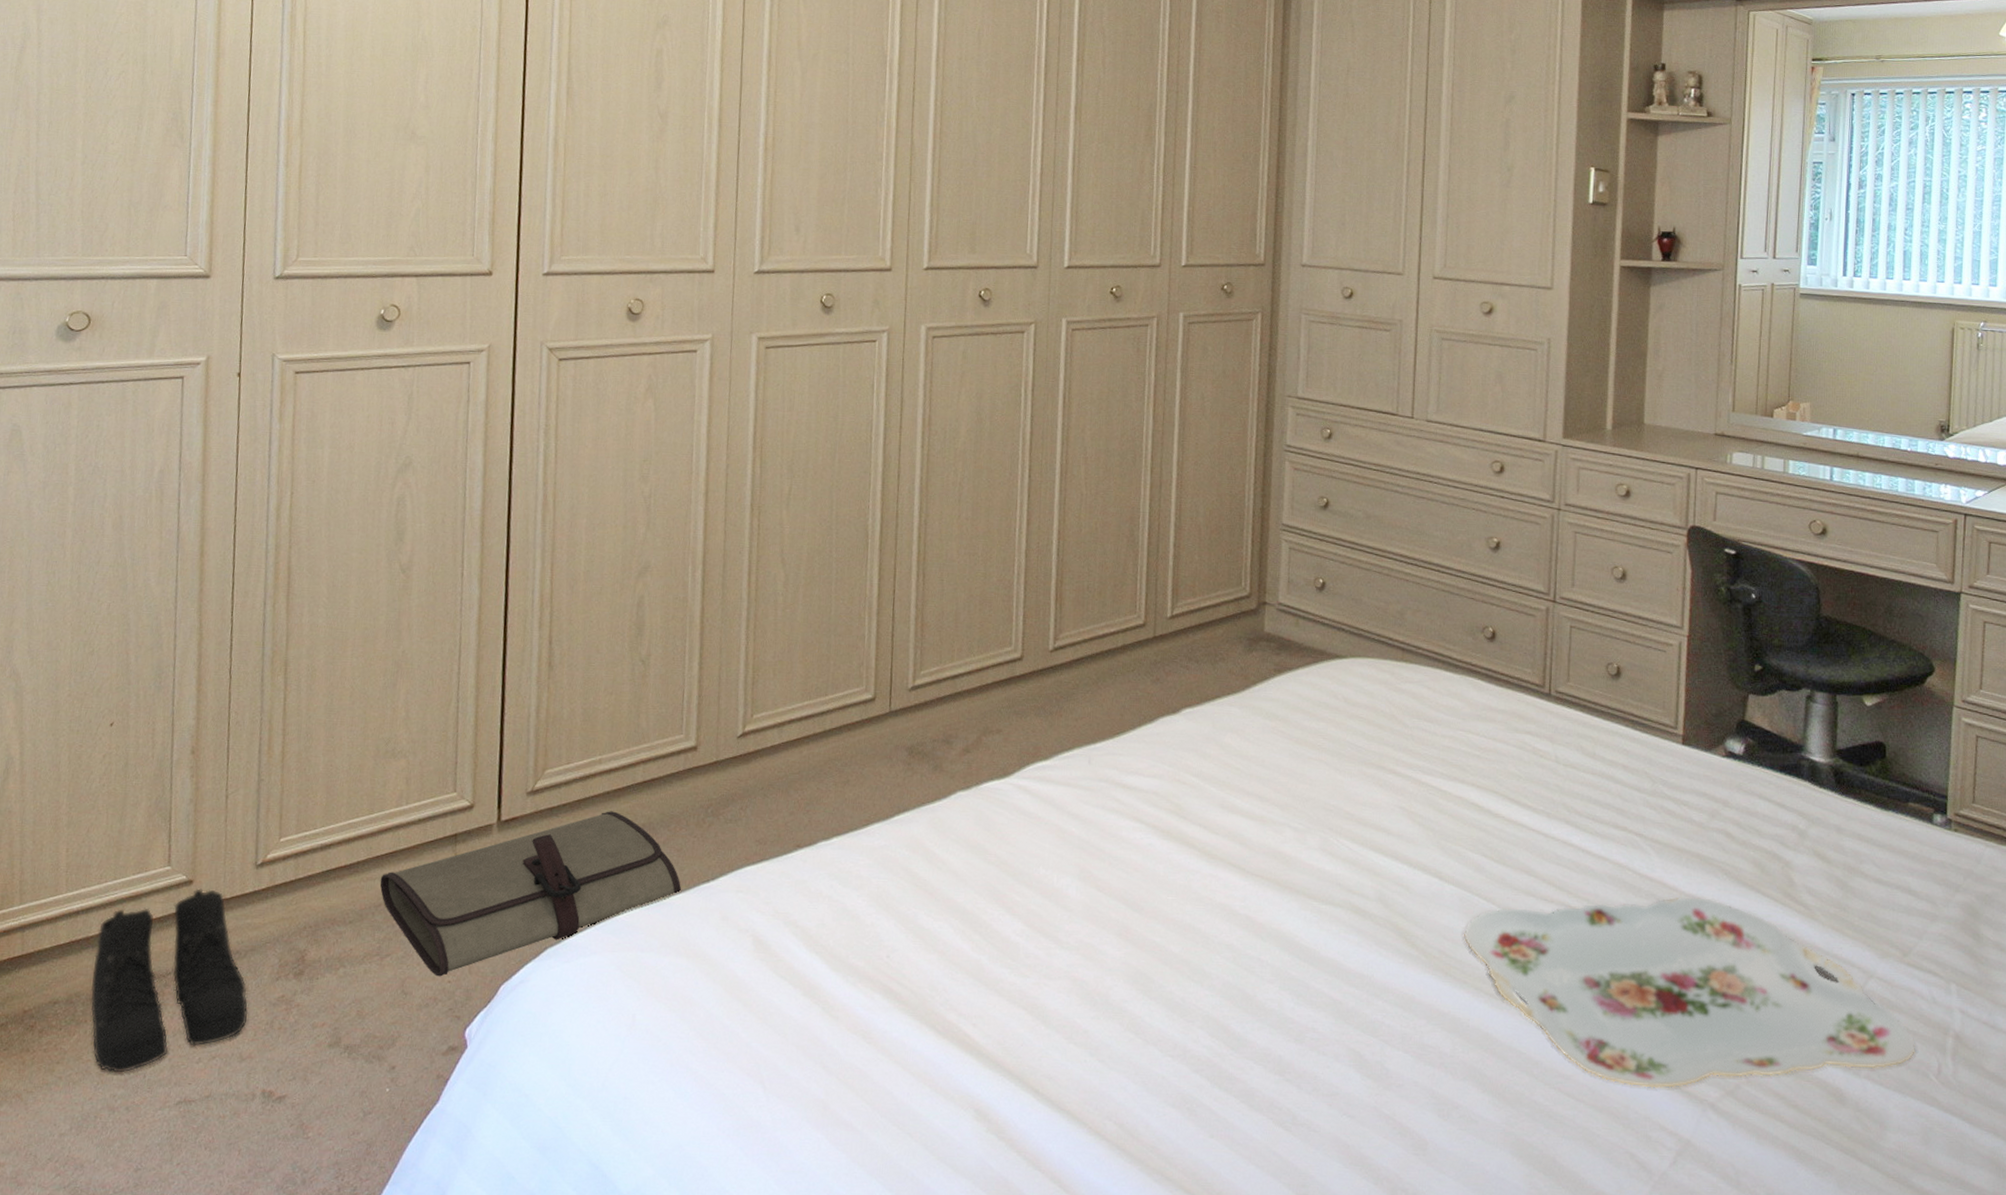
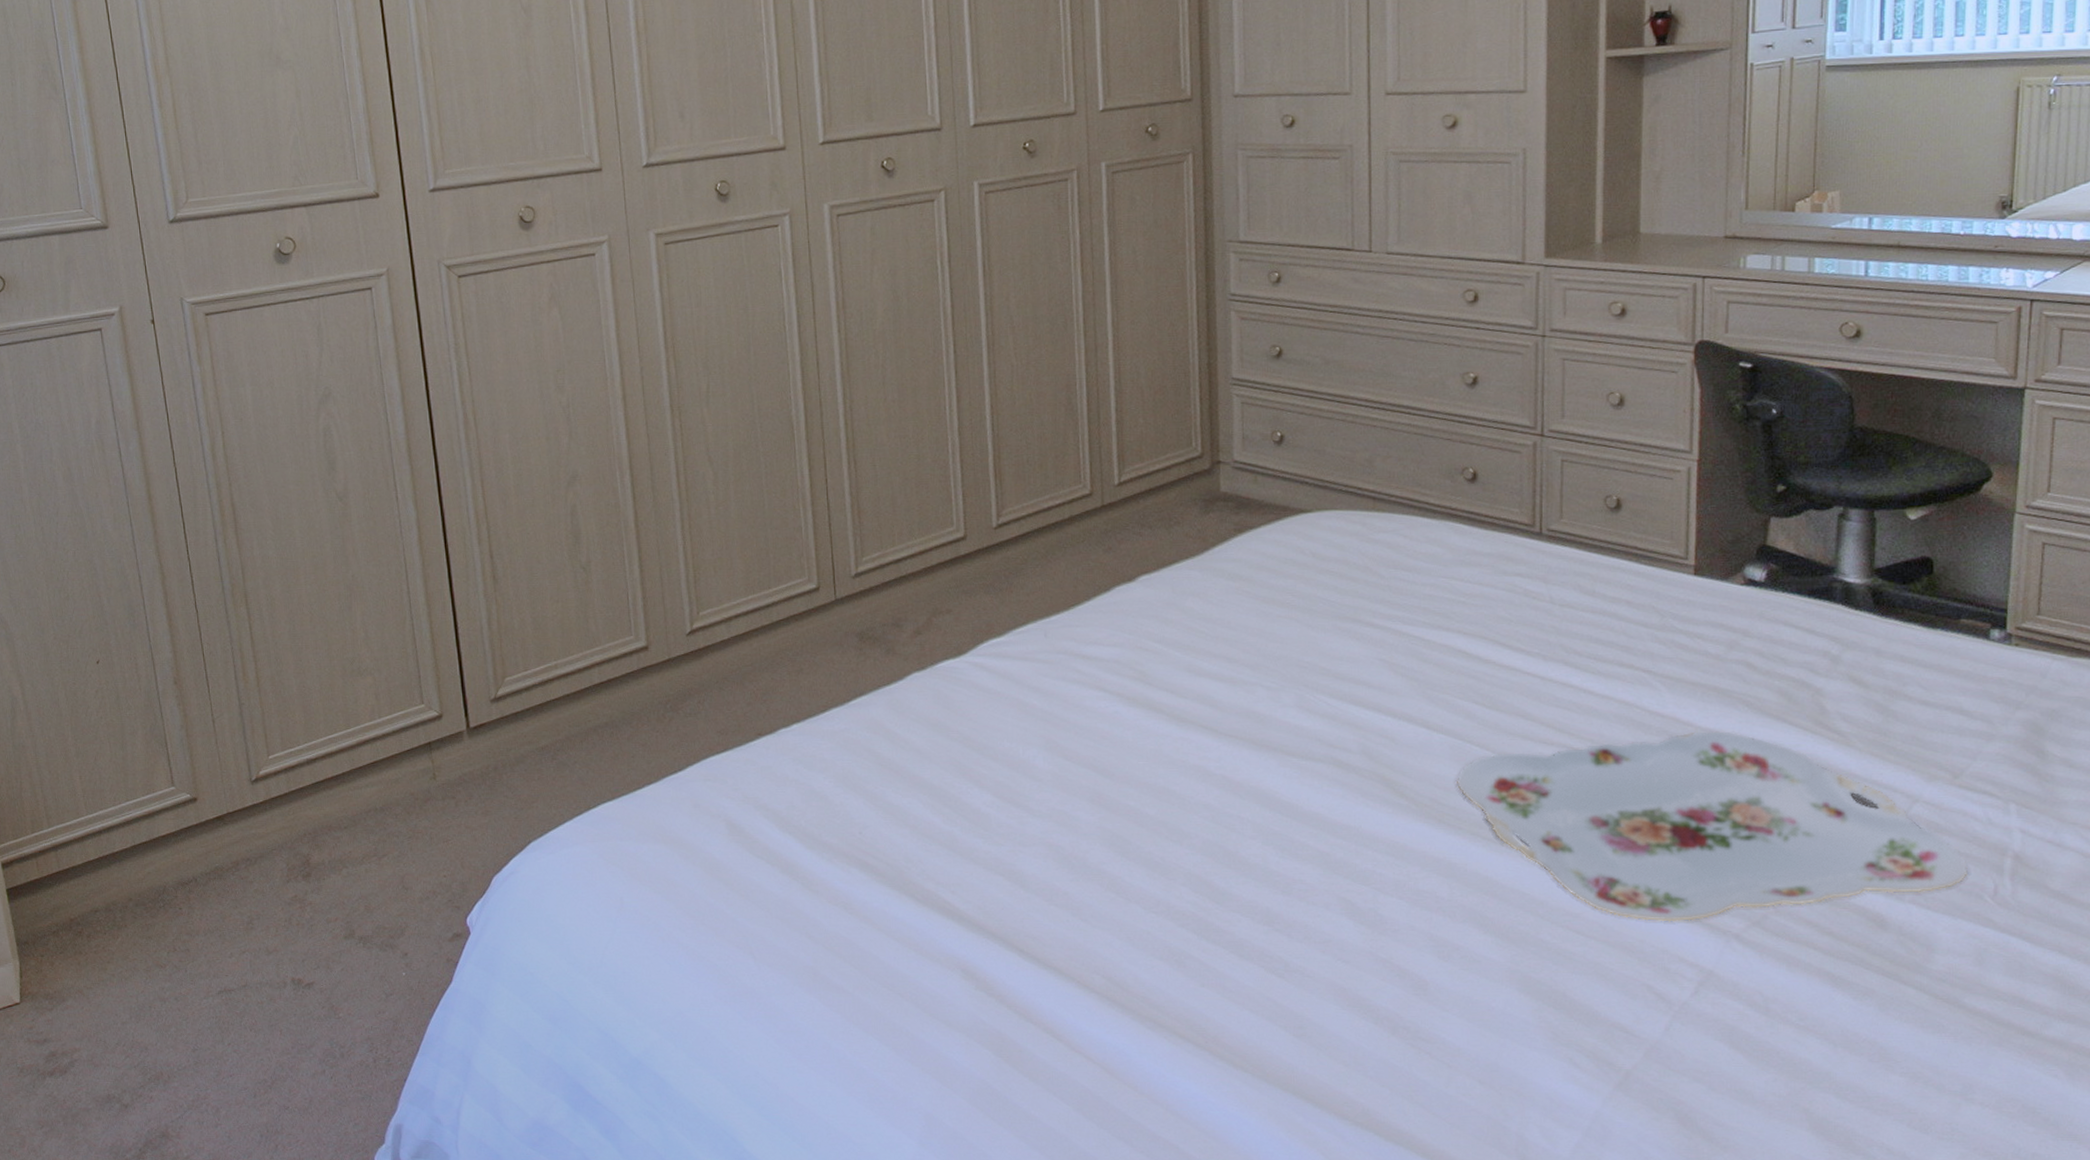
boots: present [90,888,249,1073] -> none [122,805,267,969]
tool roll: present [380,811,682,977] -> none [366,712,652,872]

